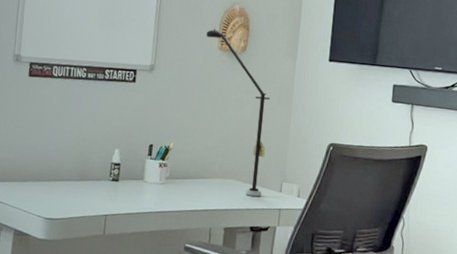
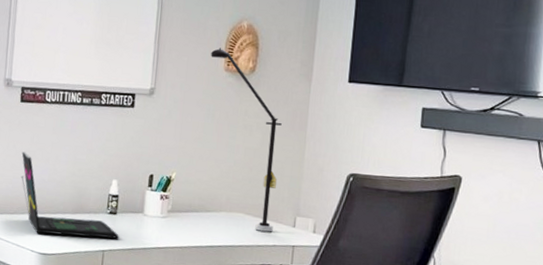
laptop: none [28,123,122,204] -> present [20,152,120,239]

